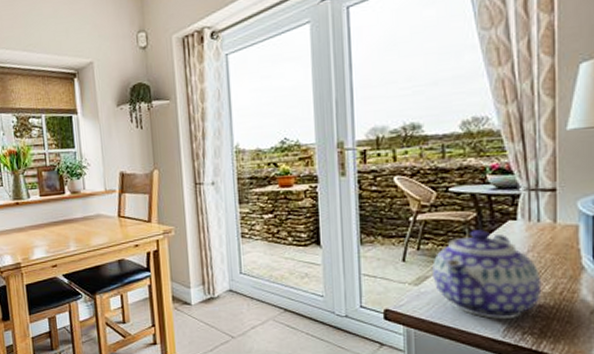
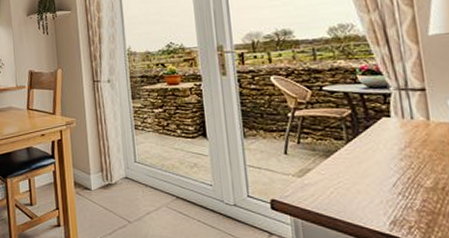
teapot: present [431,230,542,319] -> none [312,126,424,212]

